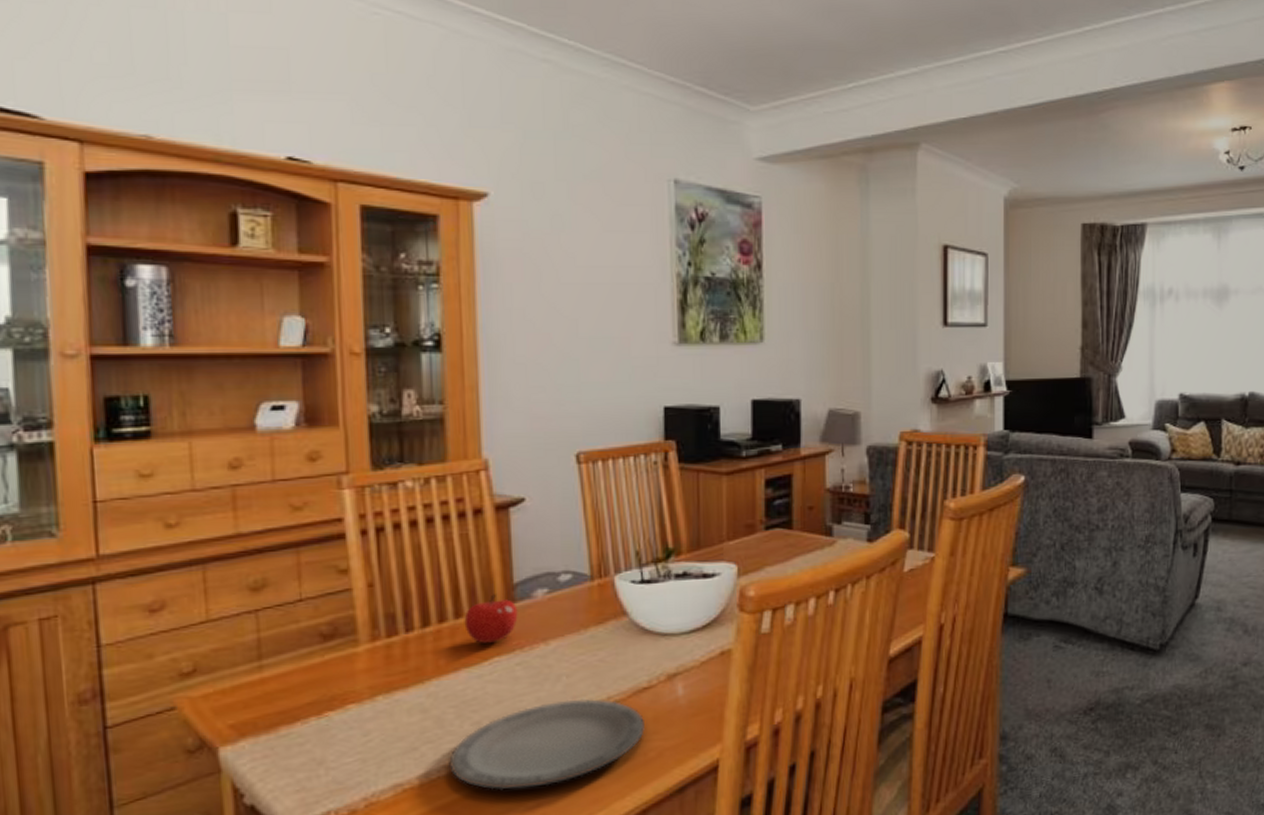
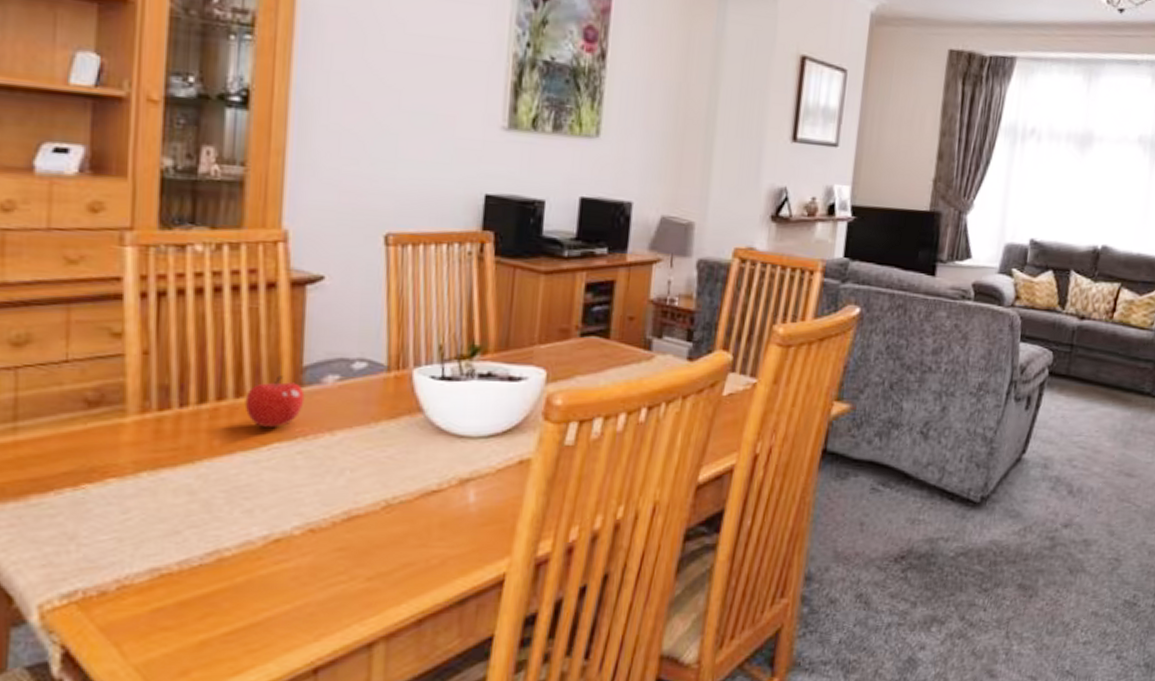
plate: present [449,698,645,790] -> none [213,495,430,585]

